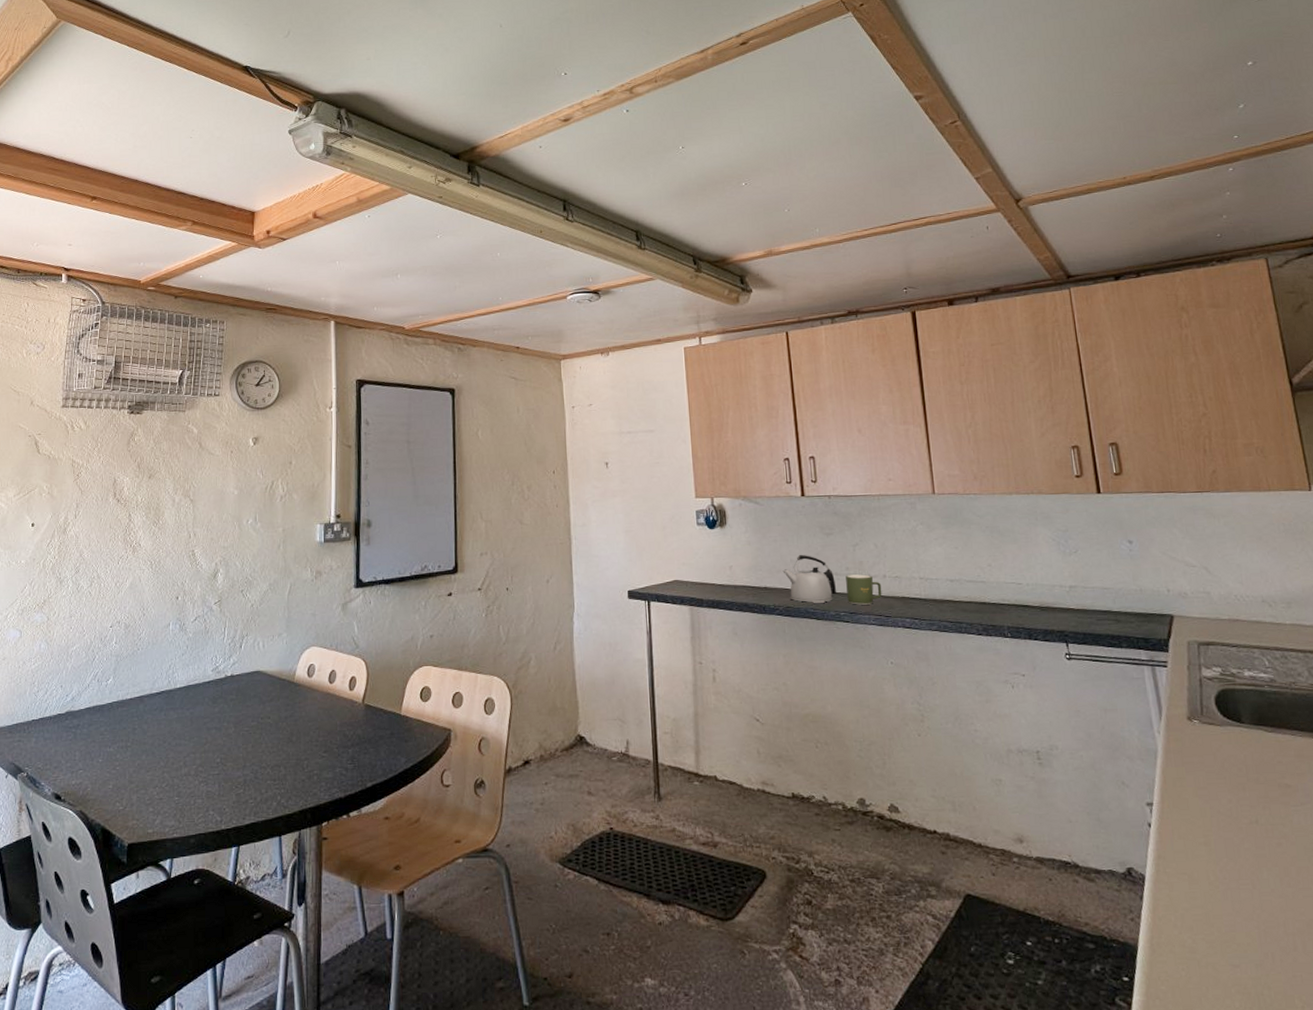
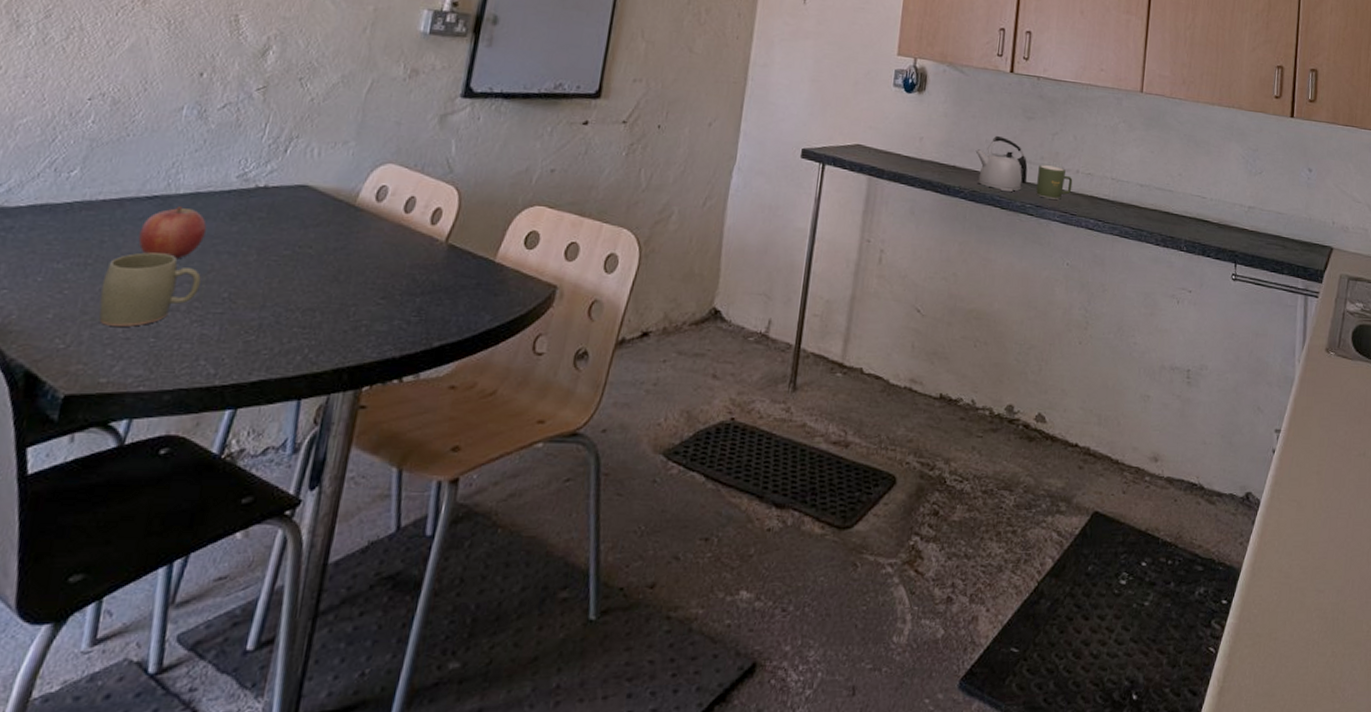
mug: none [139,733,201,791] -> present [98,252,201,328]
fruit: none [156,696,198,737] -> present [138,205,207,259]

